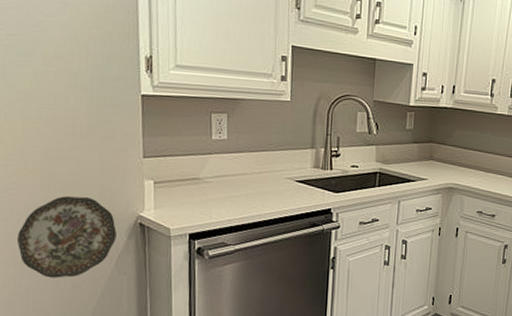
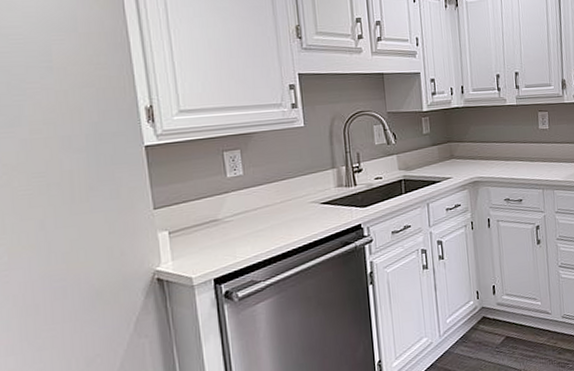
decorative plate: present [17,196,117,278] -> none [15,262,132,360]

